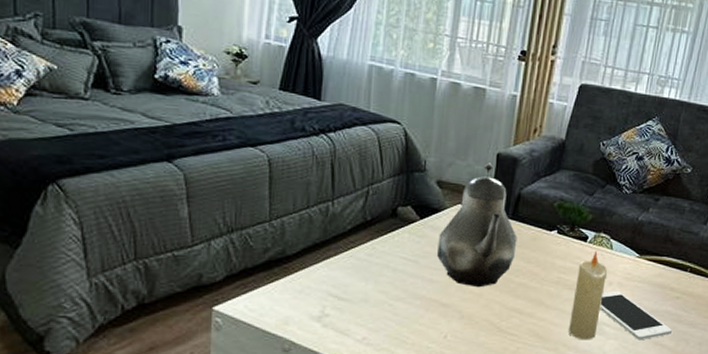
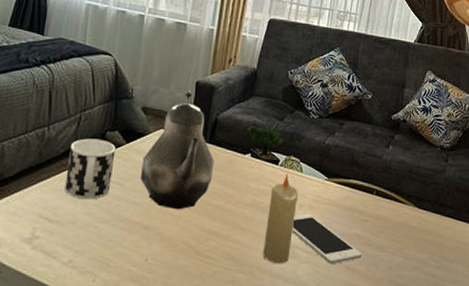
cup: none [354,214,409,278] -> present [65,138,116,200]

